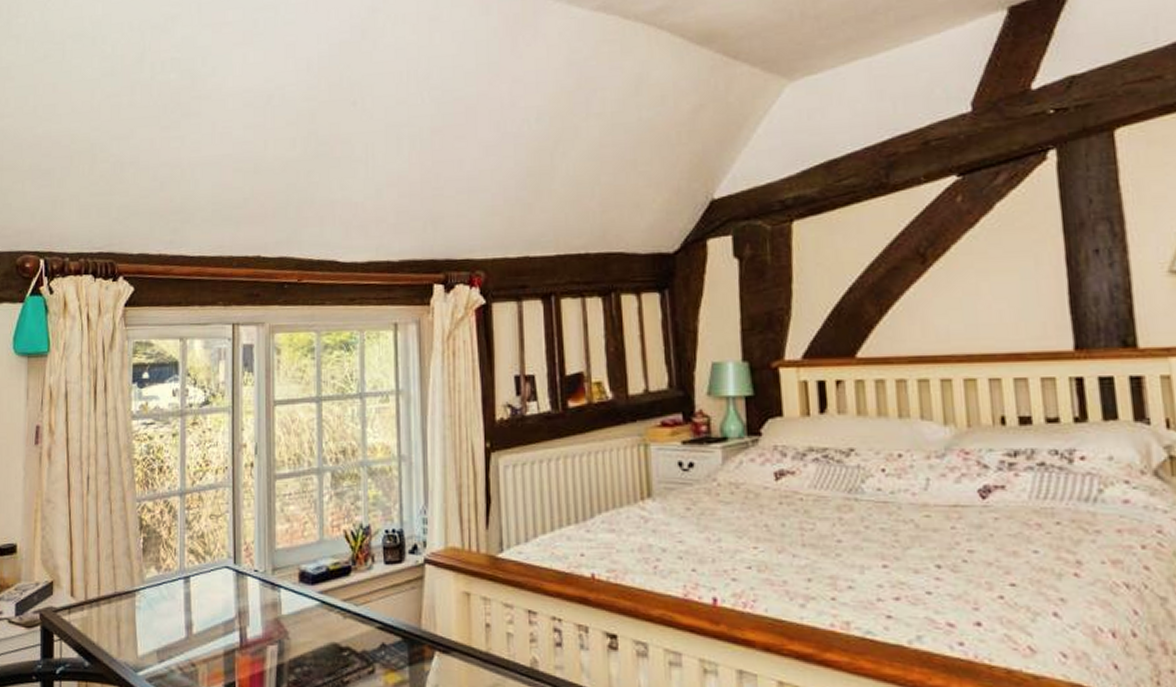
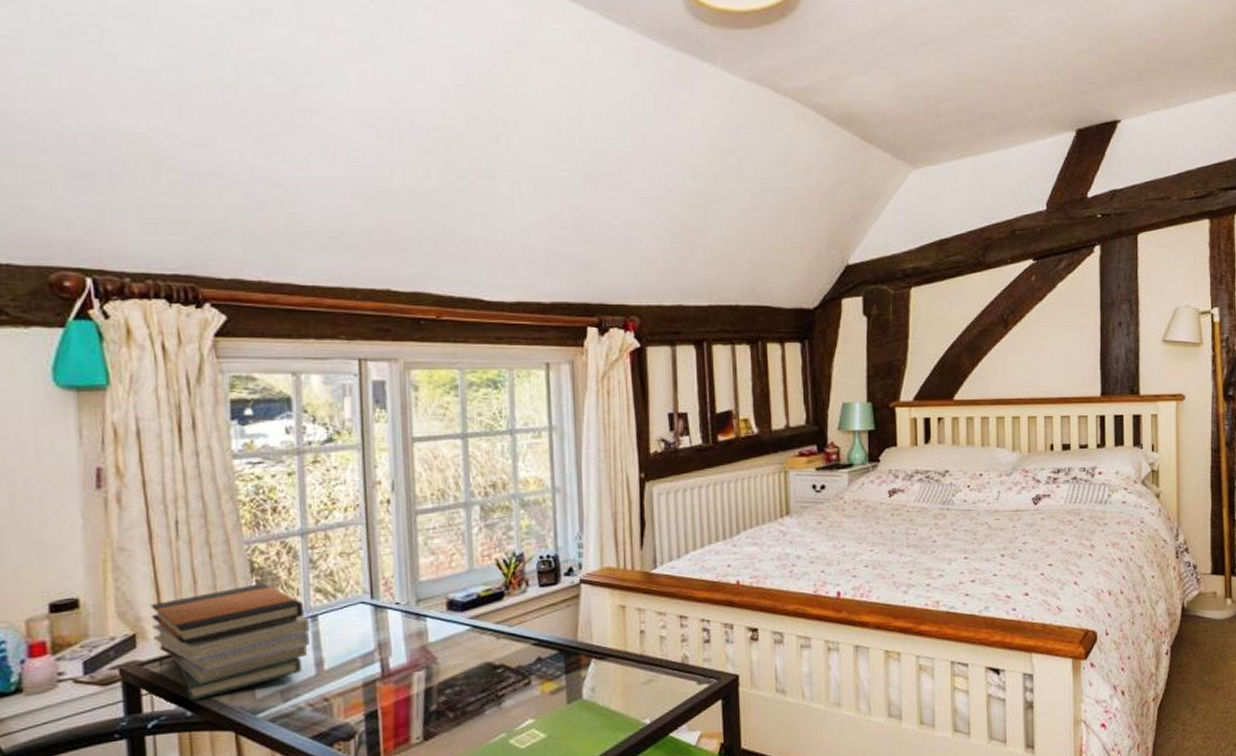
book stack: none [65,541,184,651] -> present [150,584,311,700]

